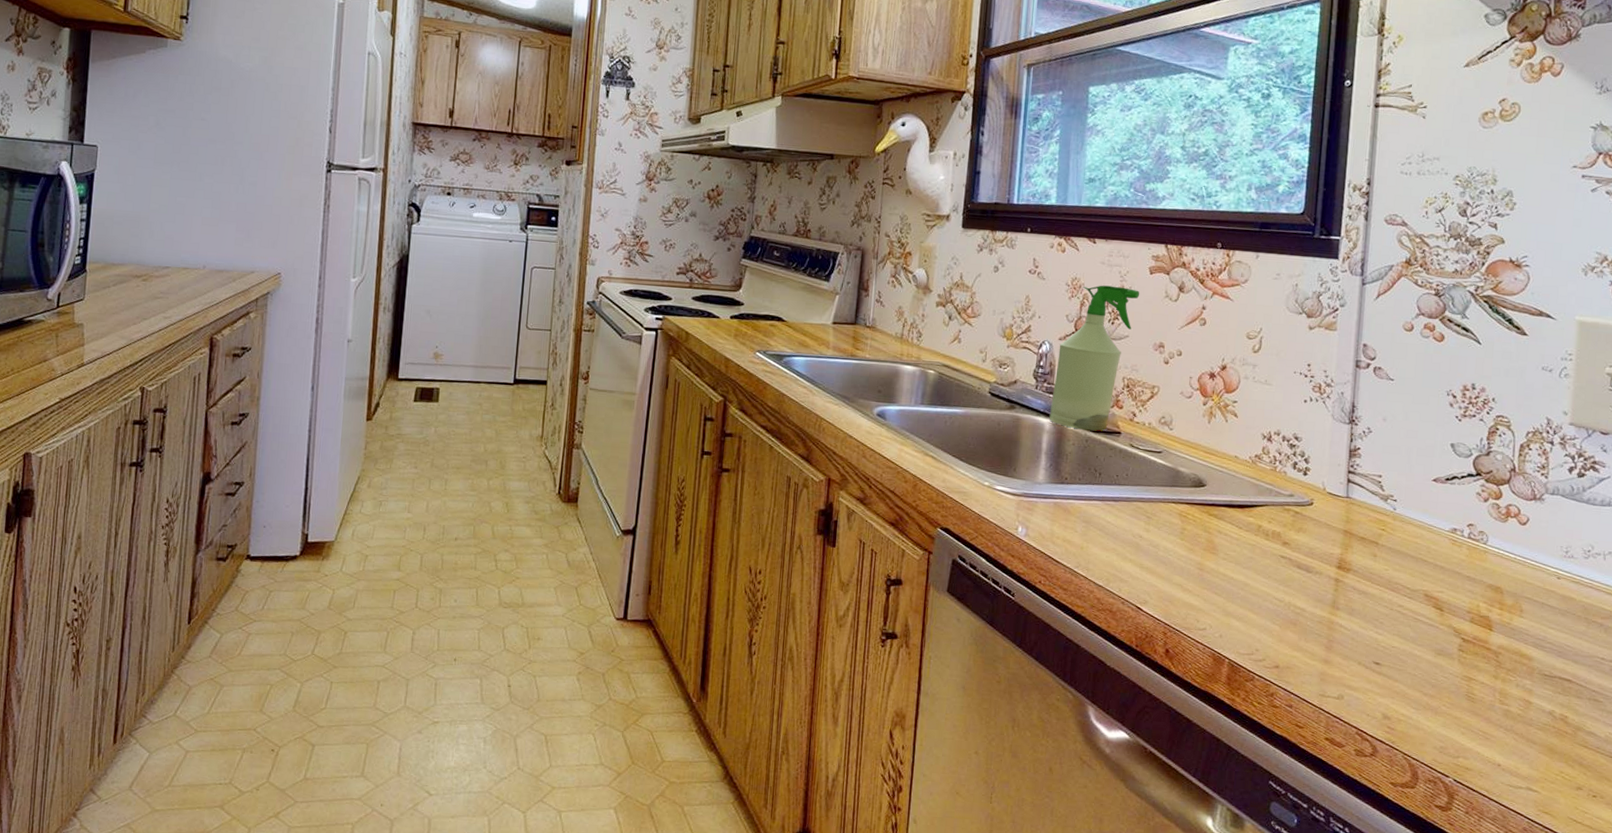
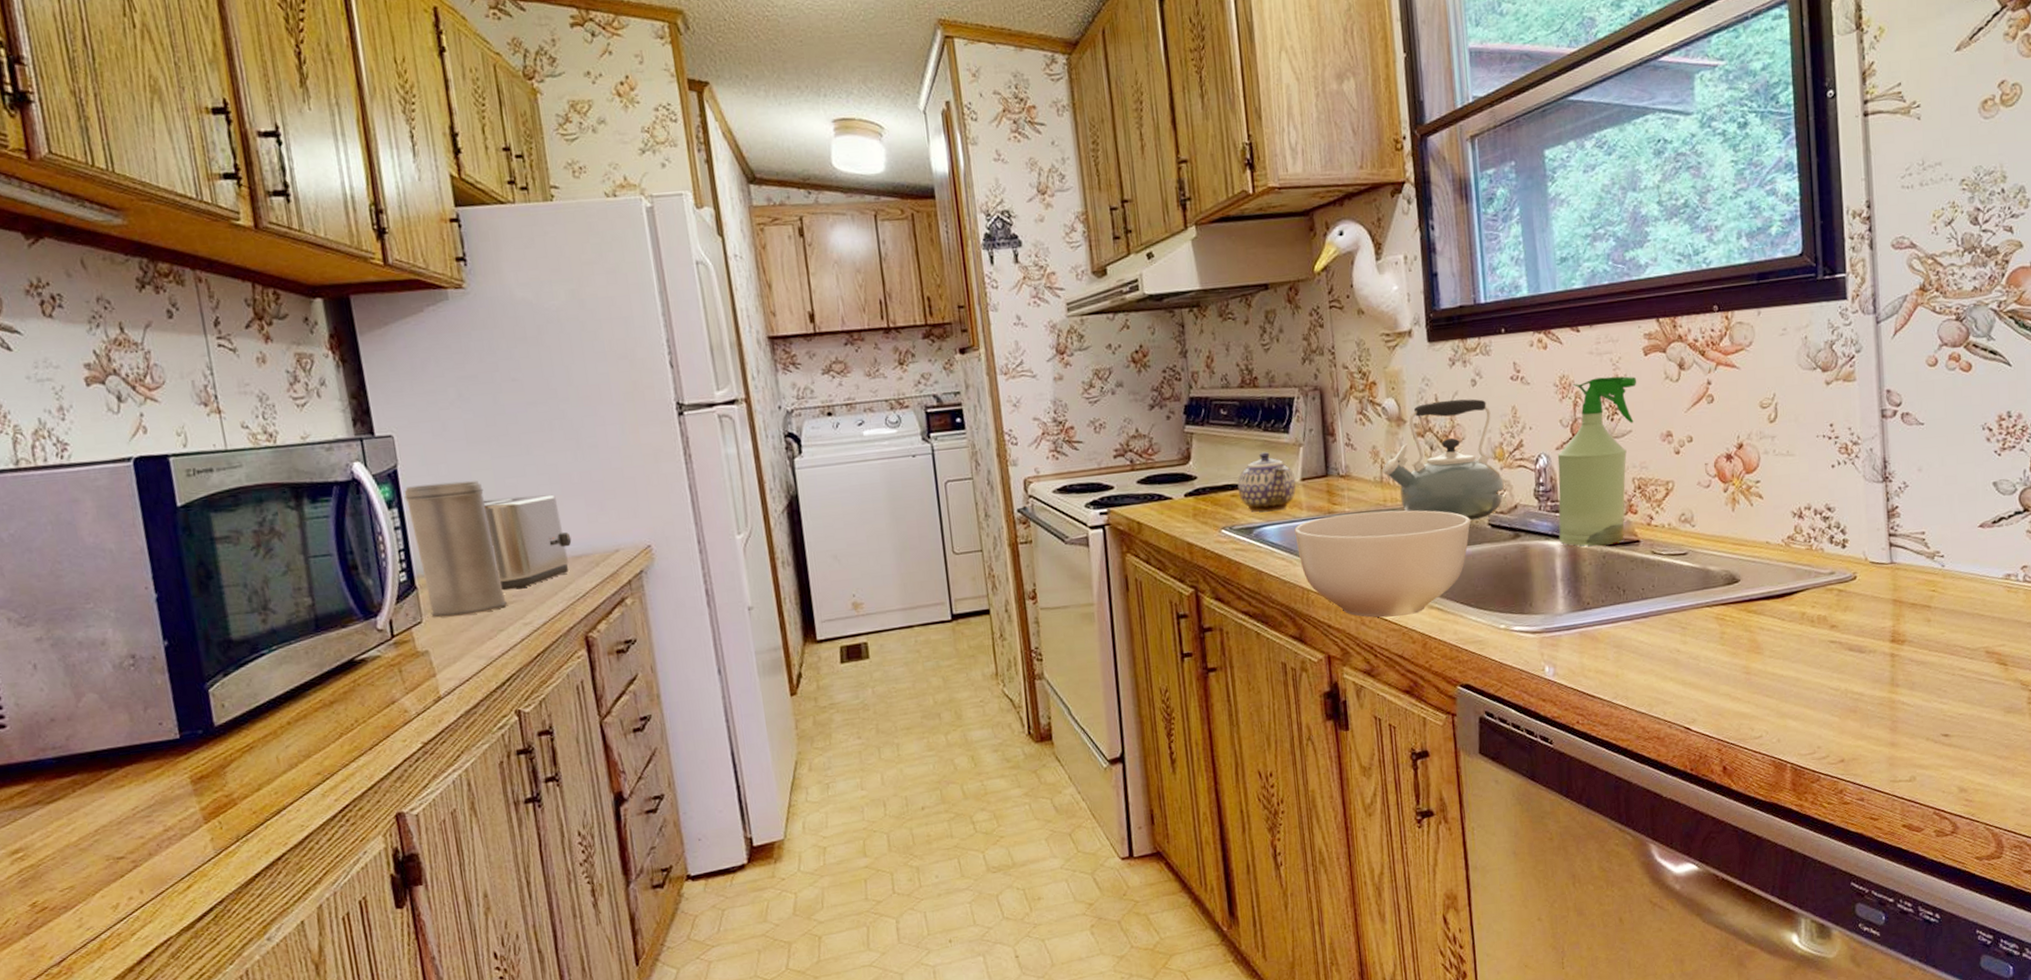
canister: none [92,188,158,302] -> present [403,480,508,618]
toaster: none [153,211,218,288] -> present [482,494,572,590]
teapot: none [776,293,828,345] -> present [1237,451,1297,512]
bowl: none [818,358,975,457] -> present [1294,510,1472,618]
kettle: none [903,279,1009,386] -> present [1382,398,1505,520]

